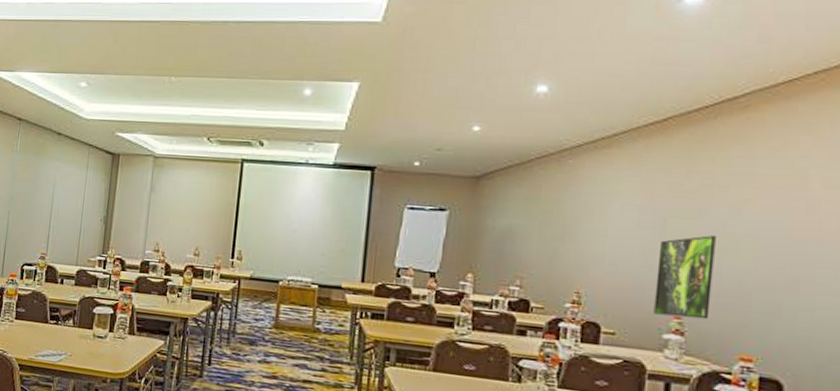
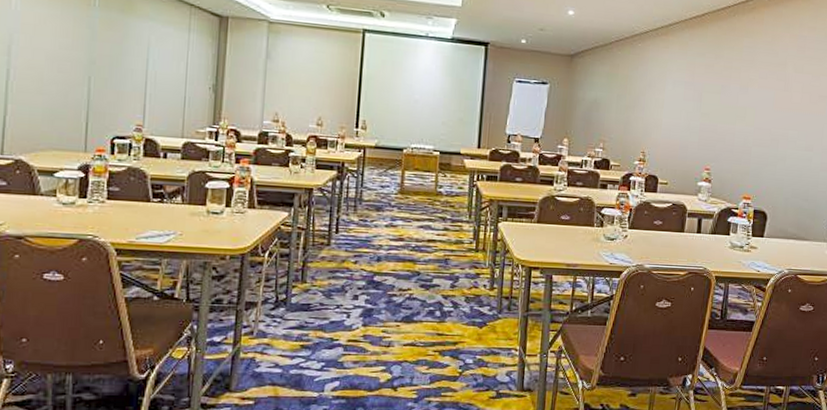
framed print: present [653,235,716,320] -> none [692,106,732,170]

